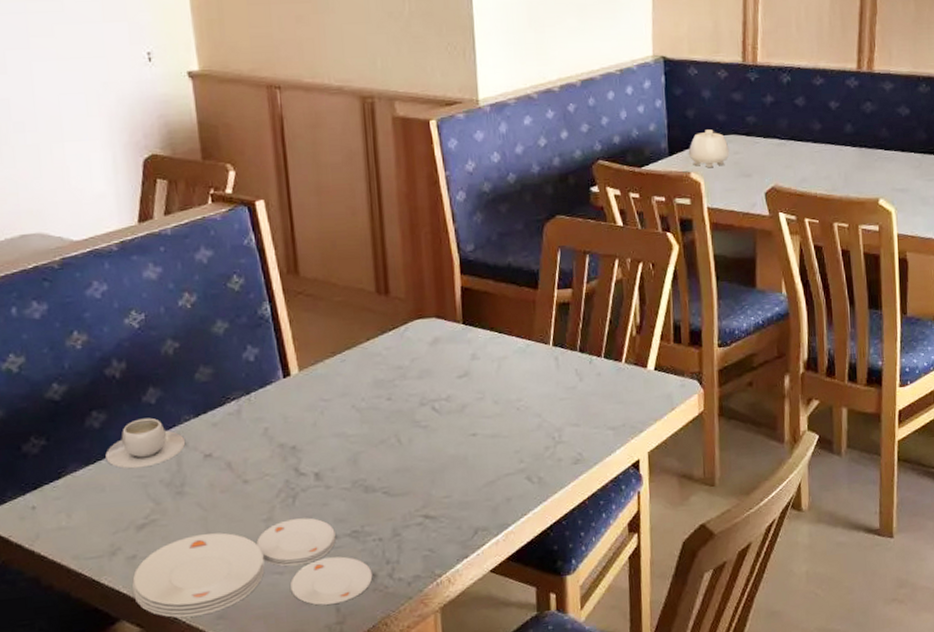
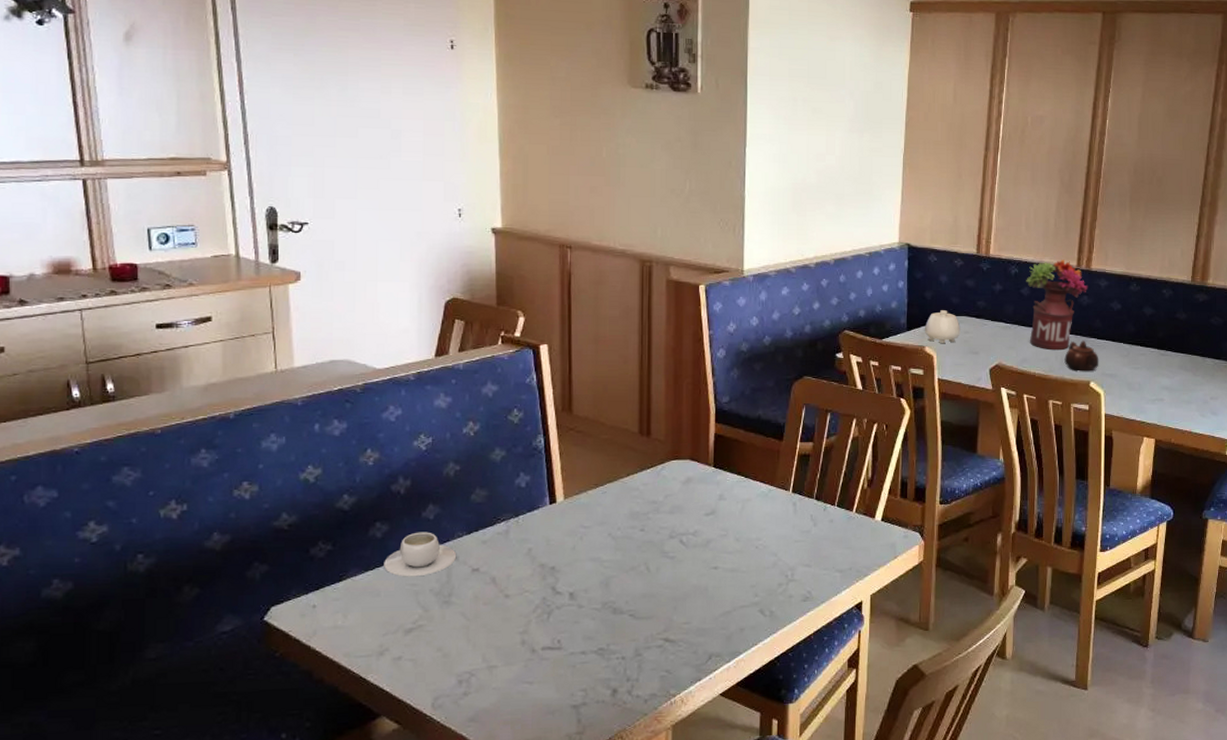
plate: present [132,517,373,618] -> none [395,633,613,718]
flower arrangement: none [800,61,872,166] -> present [1026,259,1088,350]
teapot: none [848,153,888,188] -> present [1064,340,1099,371]

